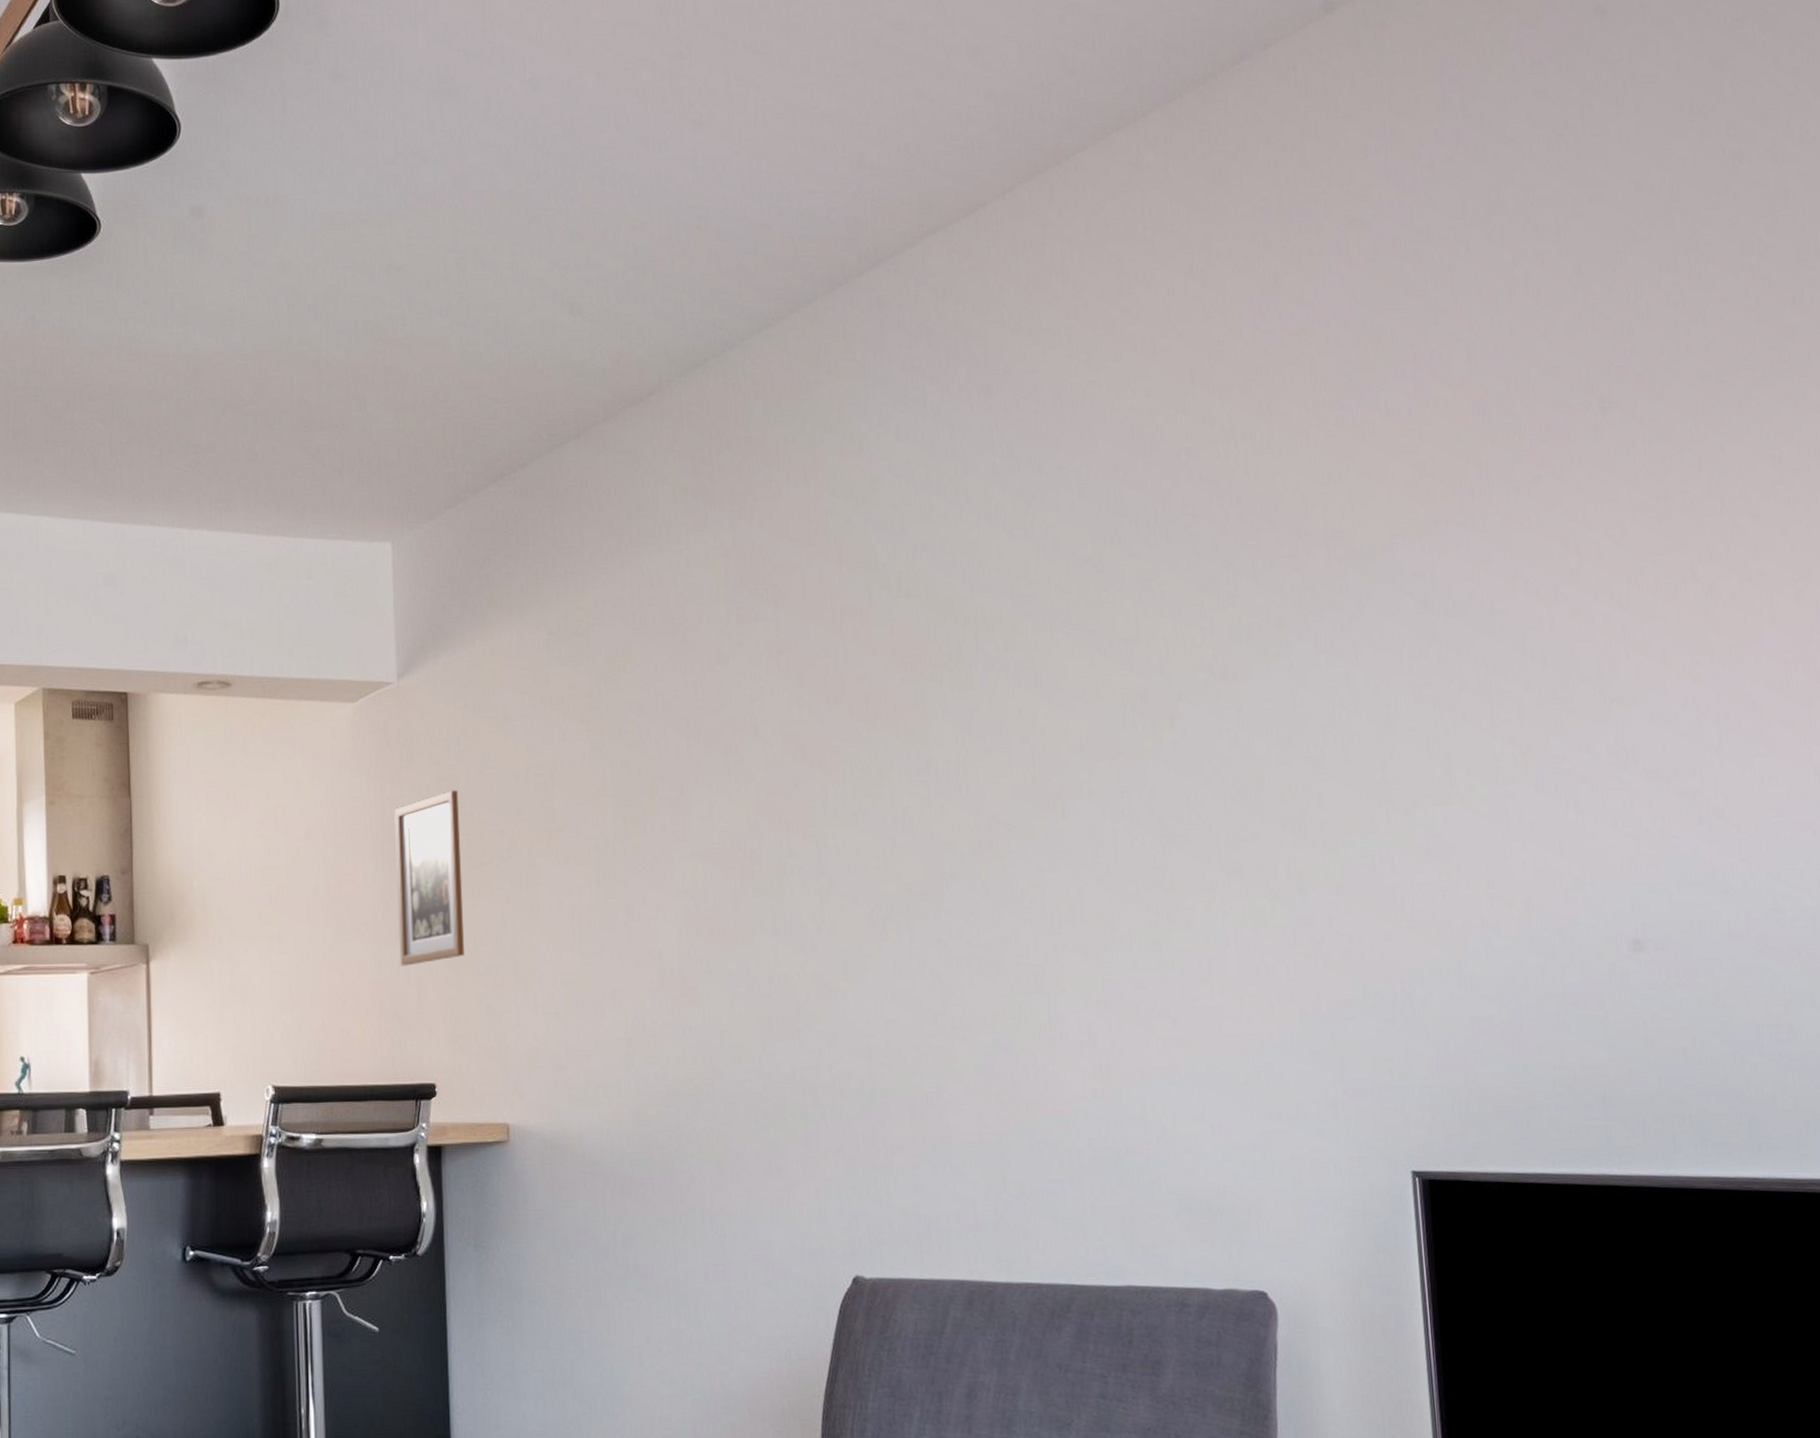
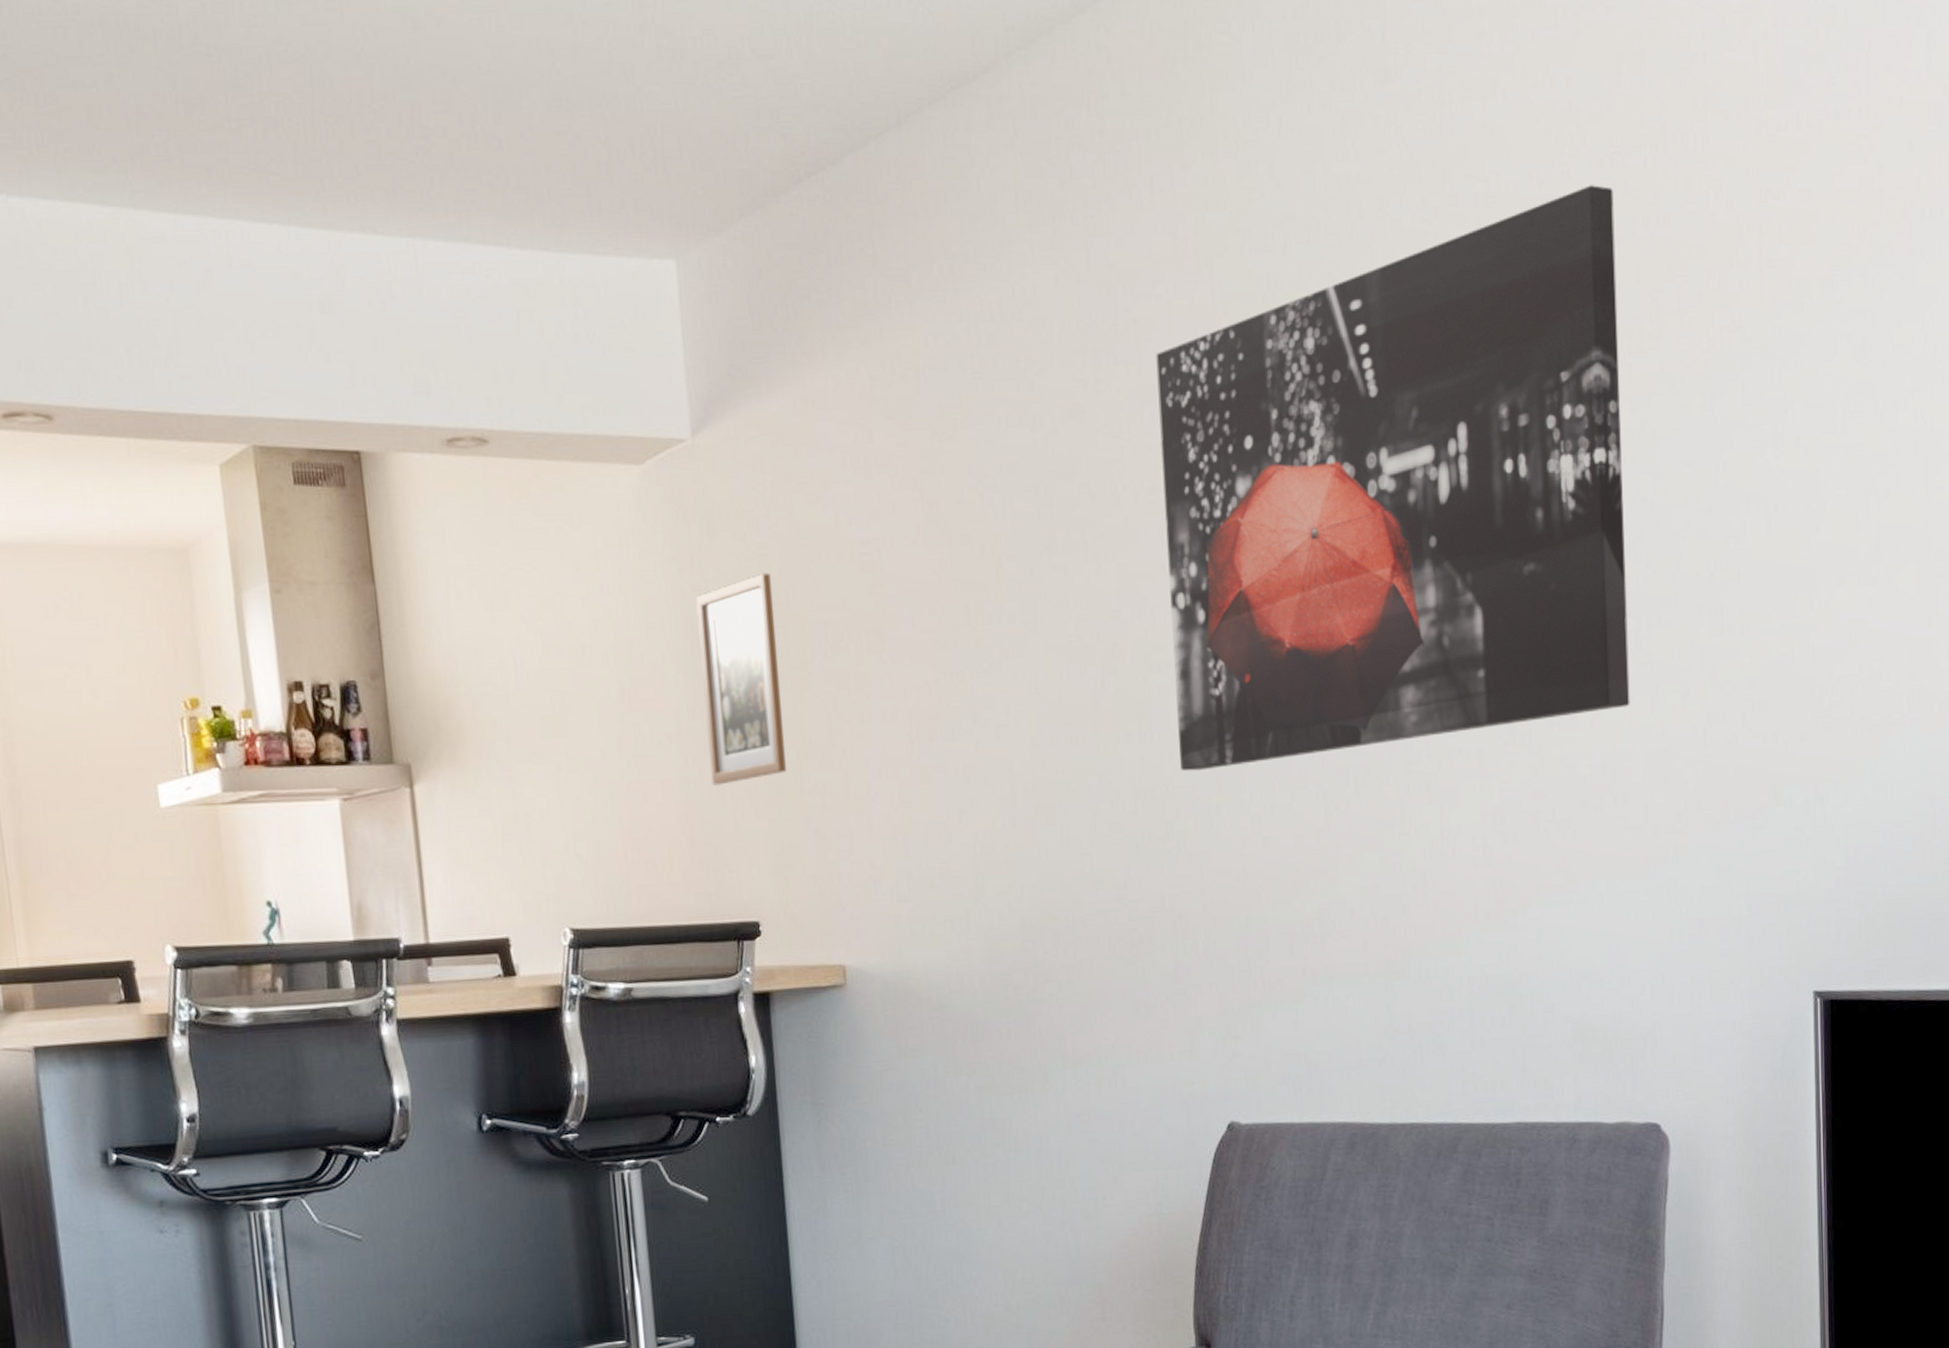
wall art: none [791,473,1223,961] -> present [1156,185,1630,772]

